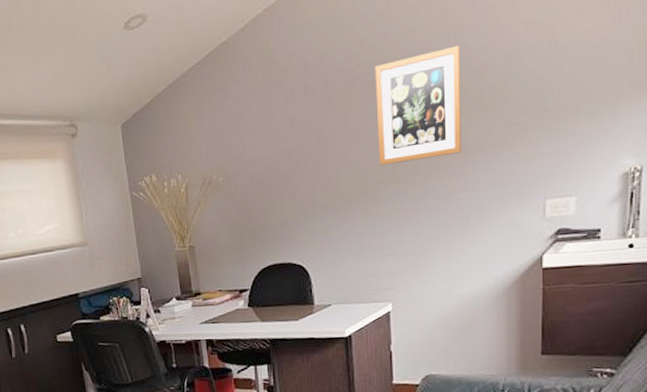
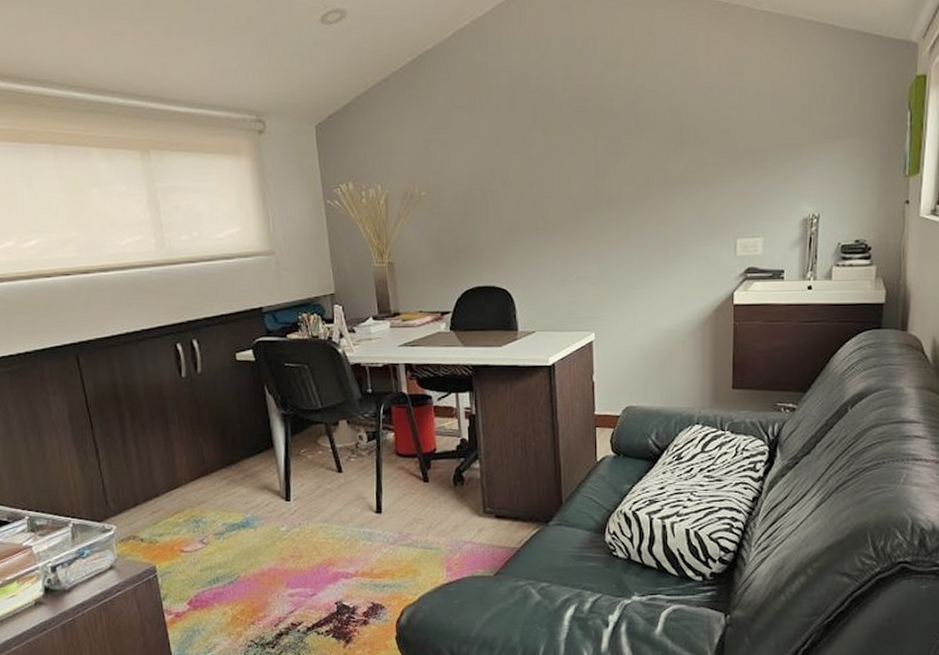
wall art: present [375,45,462,166] -> none [580,81,661,194]

